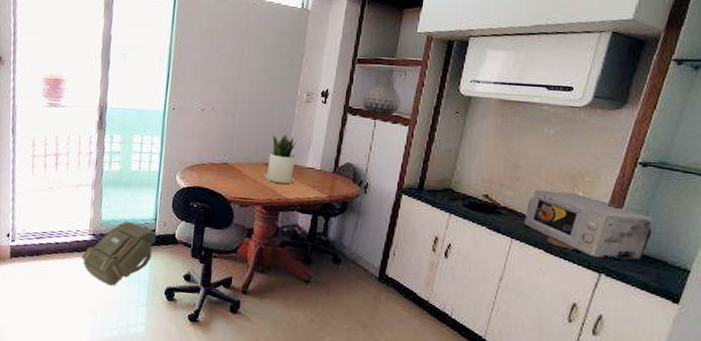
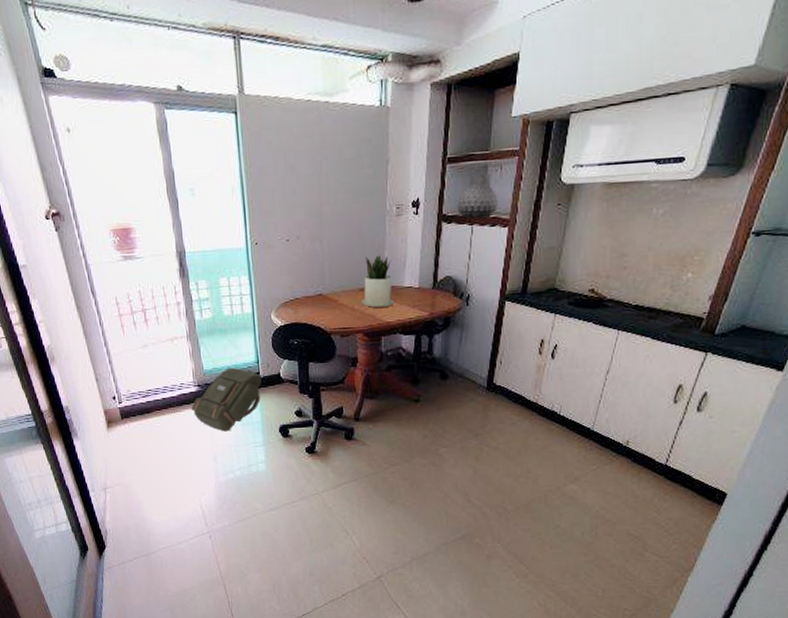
microwave: present [523,189,653,263] -> none [630,274,763,337]

